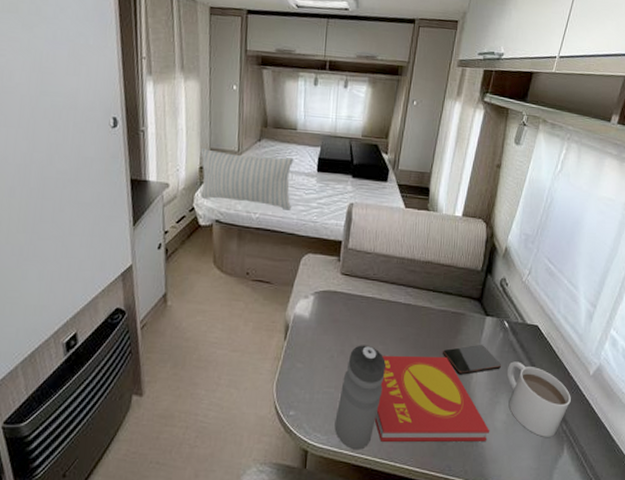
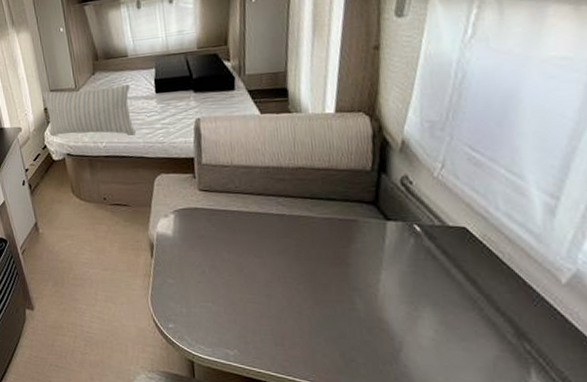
water bottle: present [334,345,386,450] -> none [217,259,267,363]
book: present [374,355,490,442] -> none [260,267,414,360]
phone: present [443,345,501,375] -> none [334,253,417,287]
mug: present [506,361,571,437] -> none [426,270,534,358]

